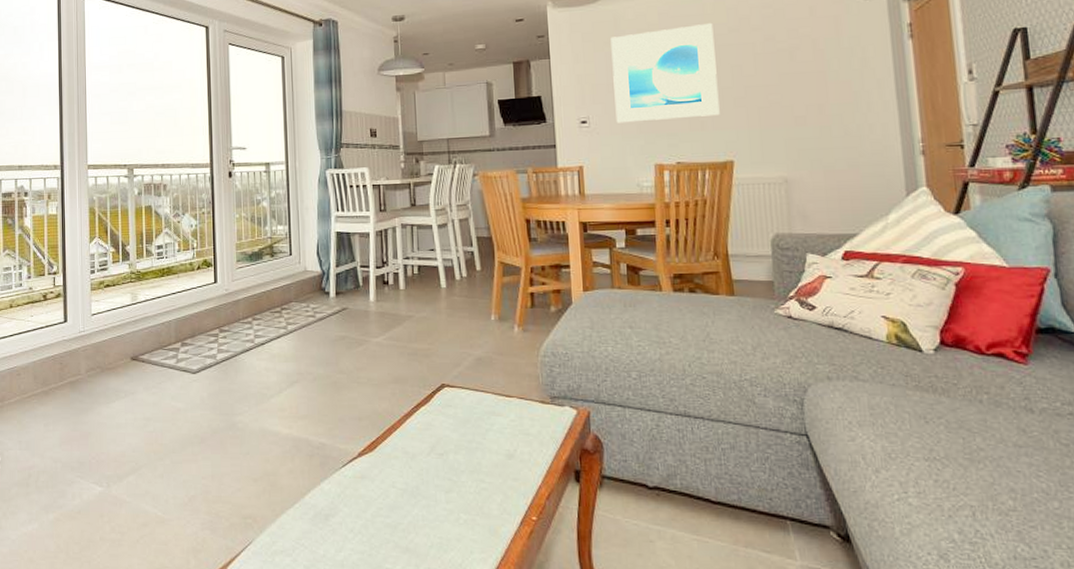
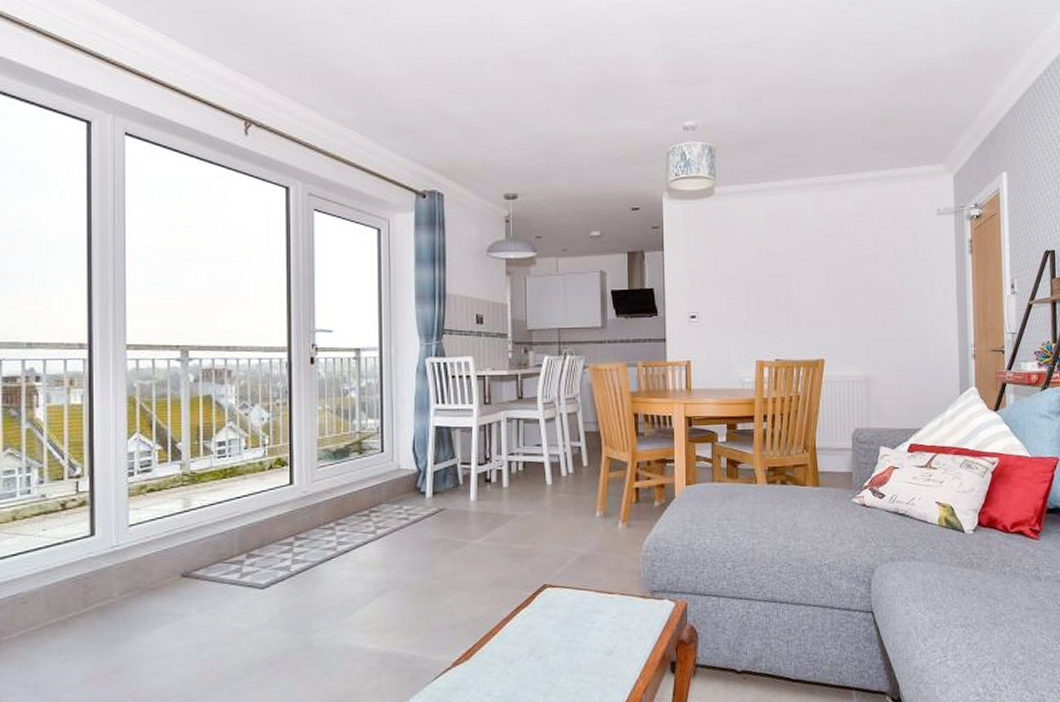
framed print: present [610,22,720,123] -> none [721,226,815,319]

